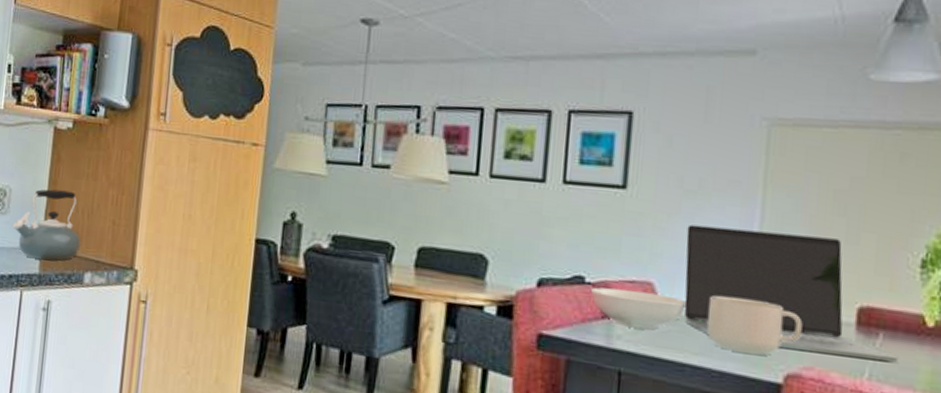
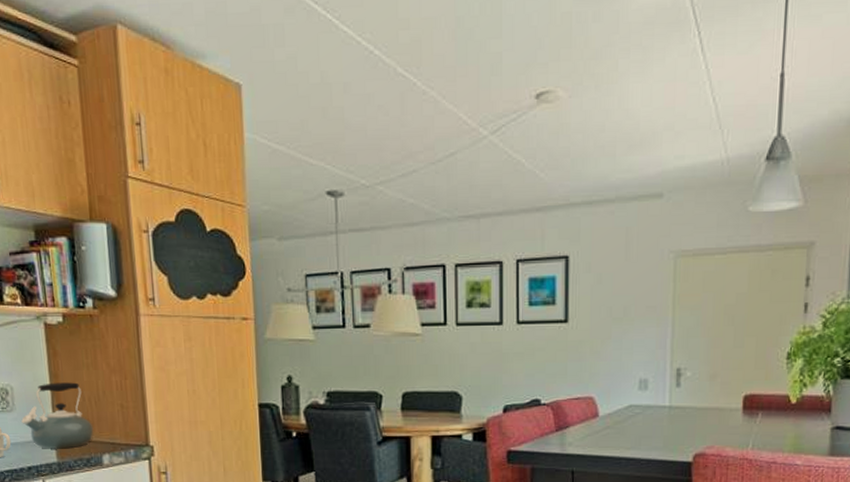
bowl: present [590,287,686,330] -> none [545,405,619,435]
laptop: present [684,224,899,362] -> none [616,344,773,435]
cup: present [707,295,803,356] -> none [636,400,705,443]

